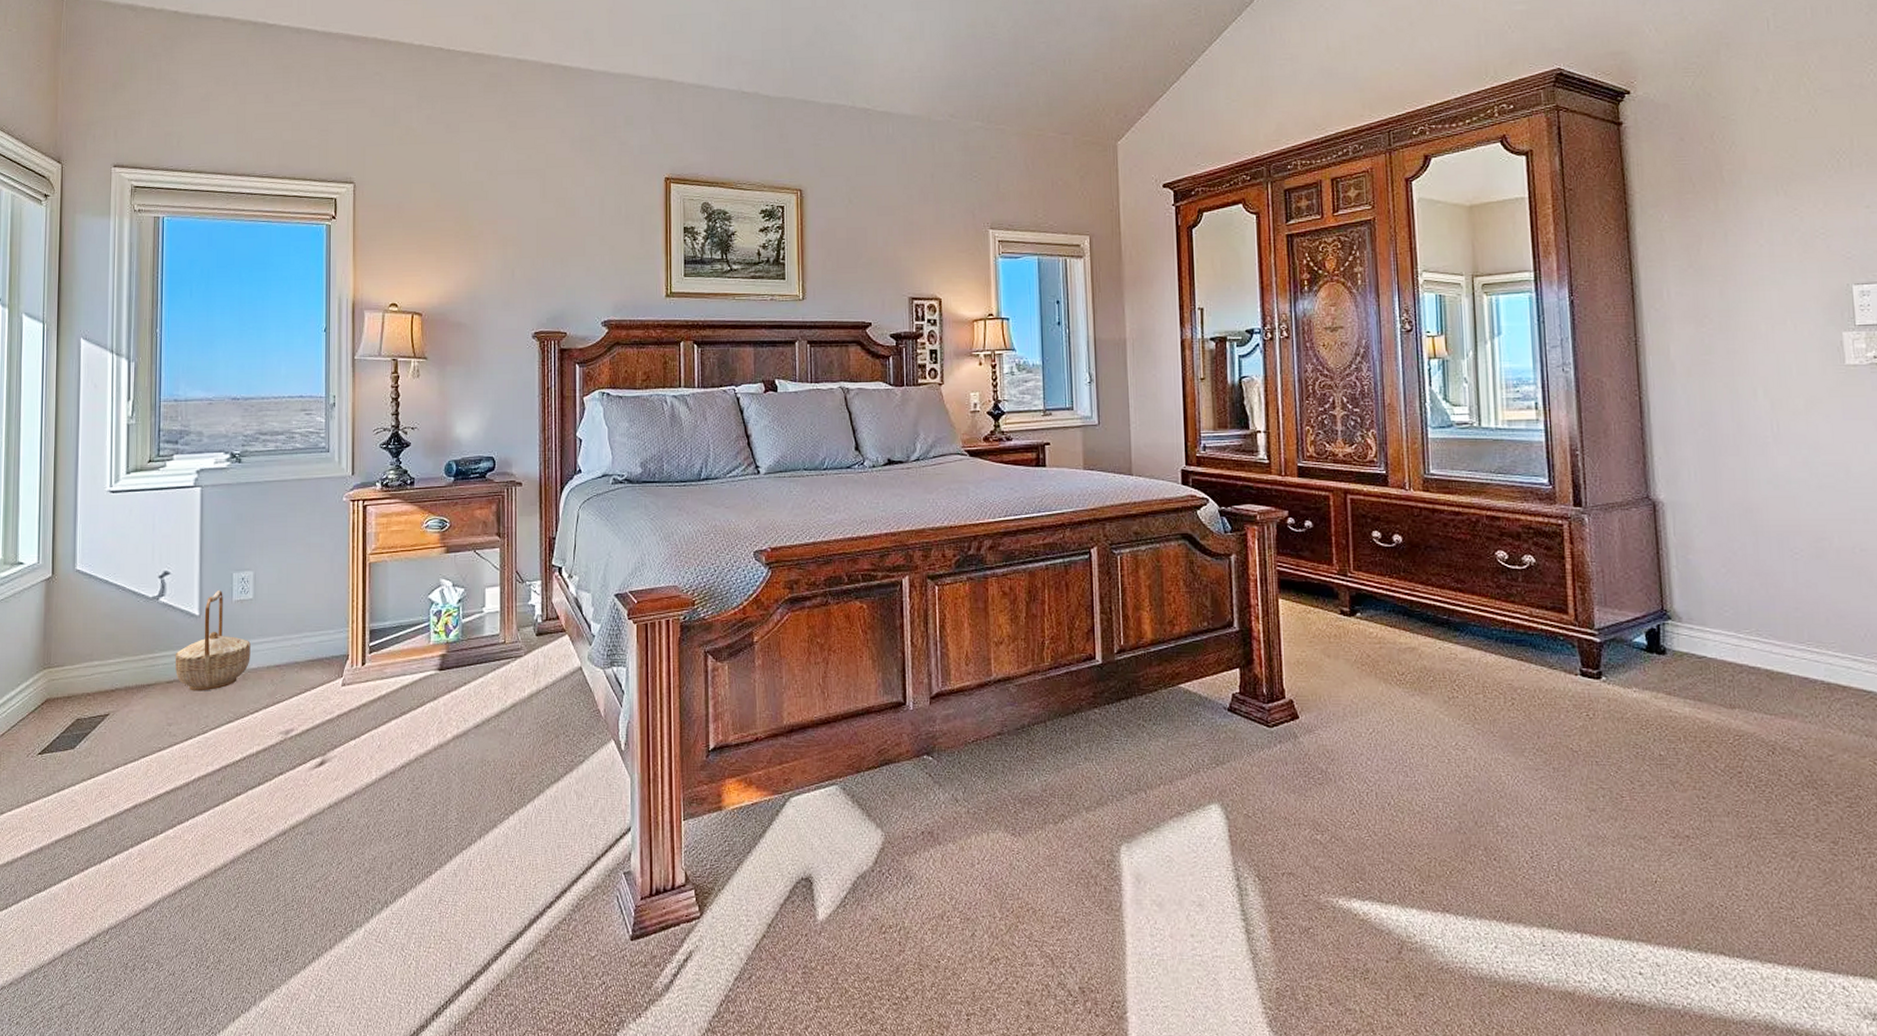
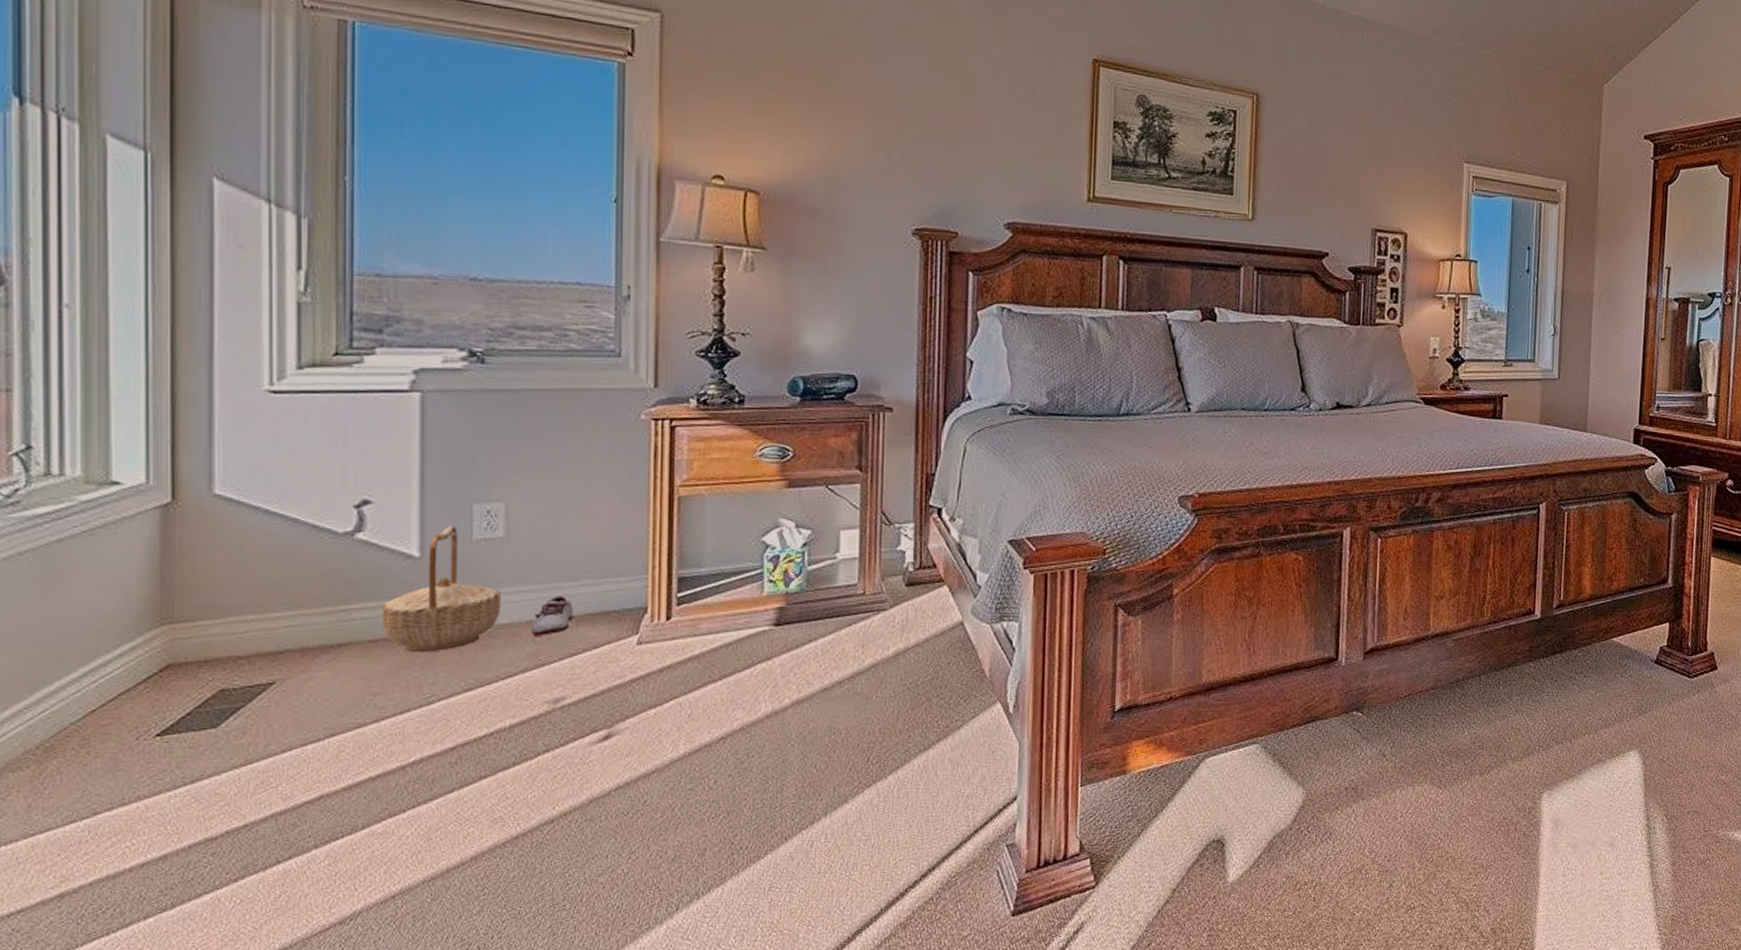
shoe: none [270,645,299,678] -> present [531,595,574,636]

